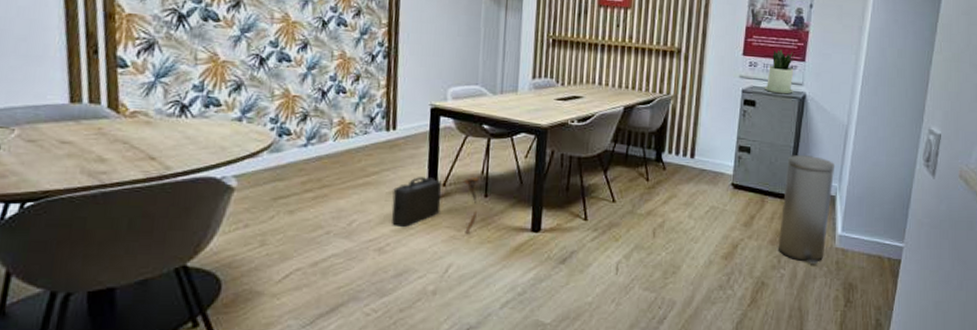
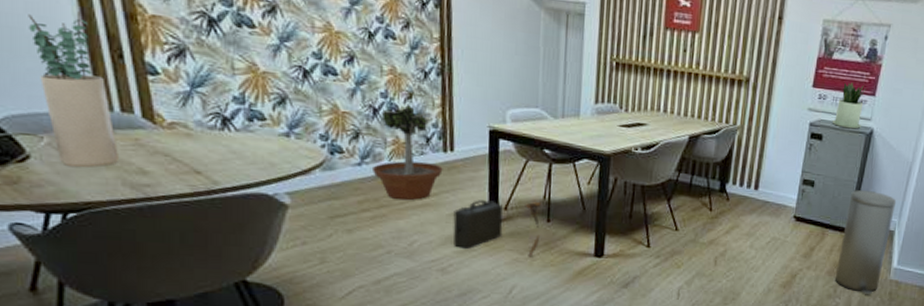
vase: none [17,13,82,158] -> present [28,11,119,168]
potted tree: none [316,81,385,180] -> present [371,100,443,201]

